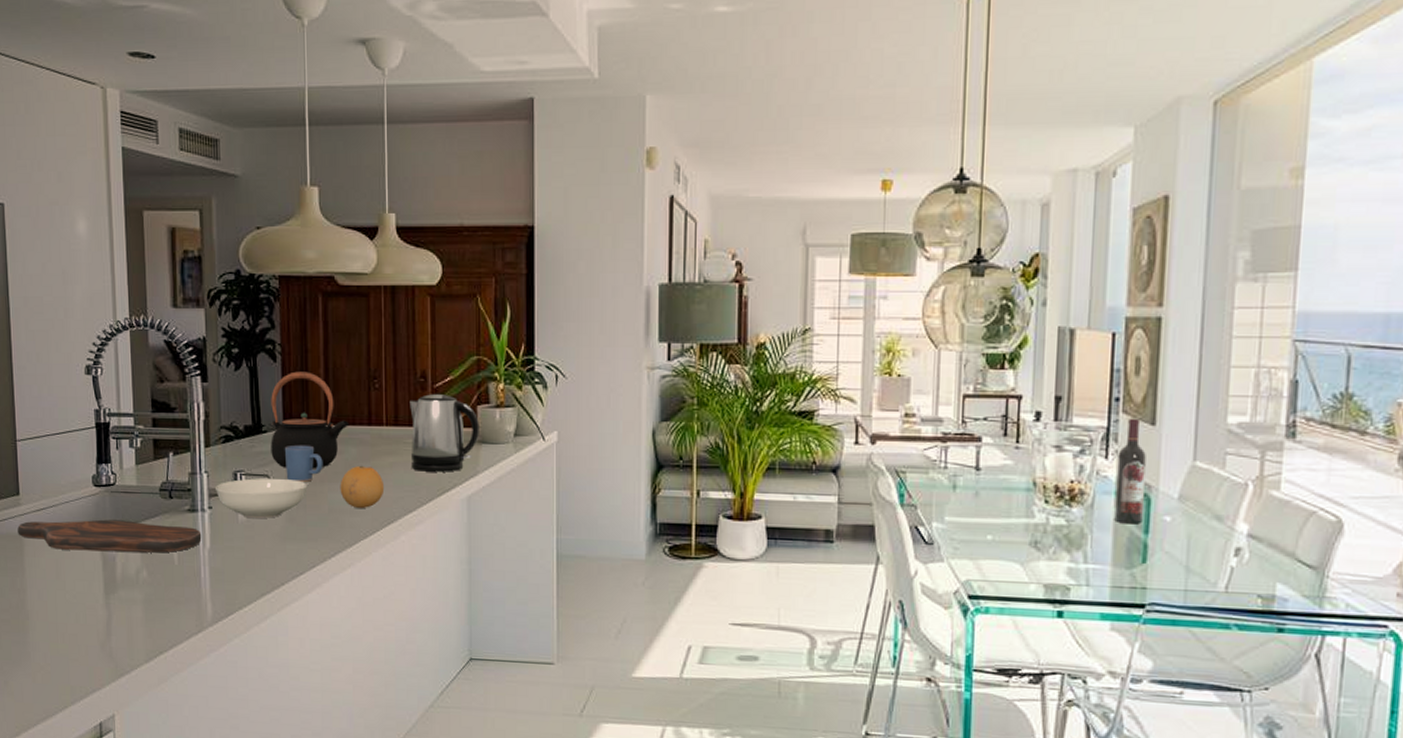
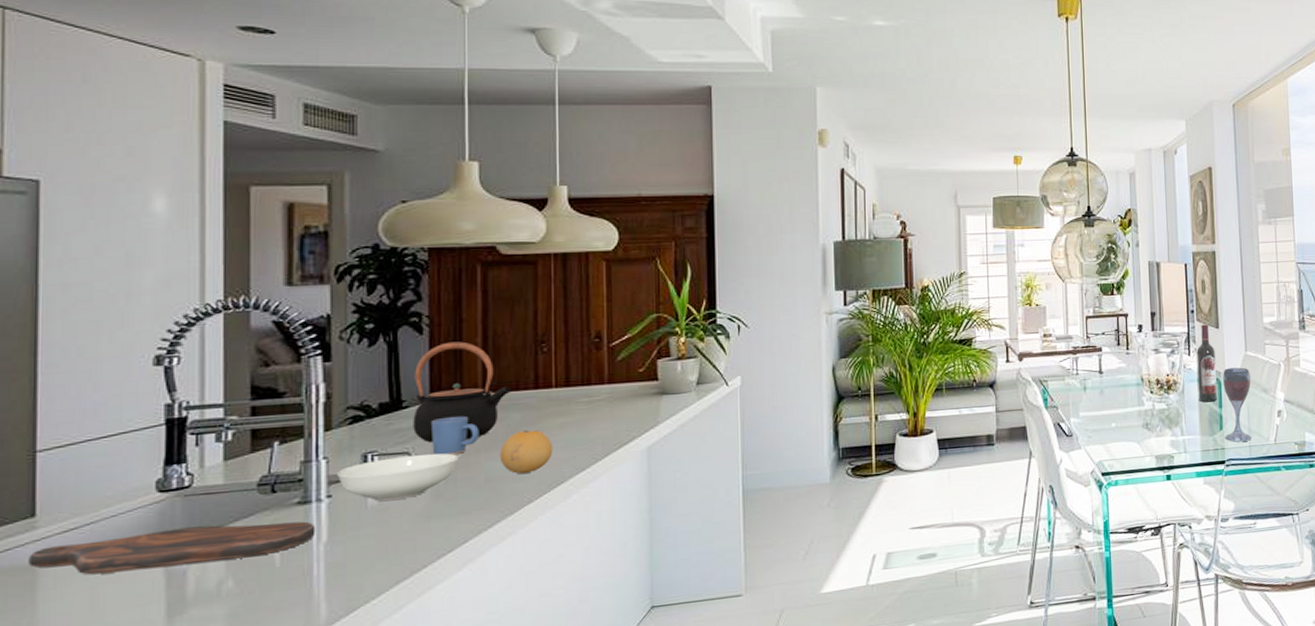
kettle: present [410,394,479,472] -> none [583,352,660,429]
cup: none [1148,481,1198,583] -> present [1223,367,1252,442]

